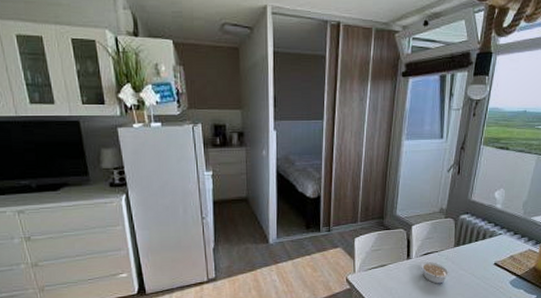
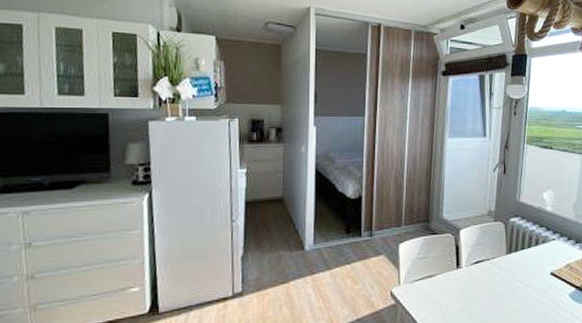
legume: present [420,261,450,284] -> none [471,270,504,298]

